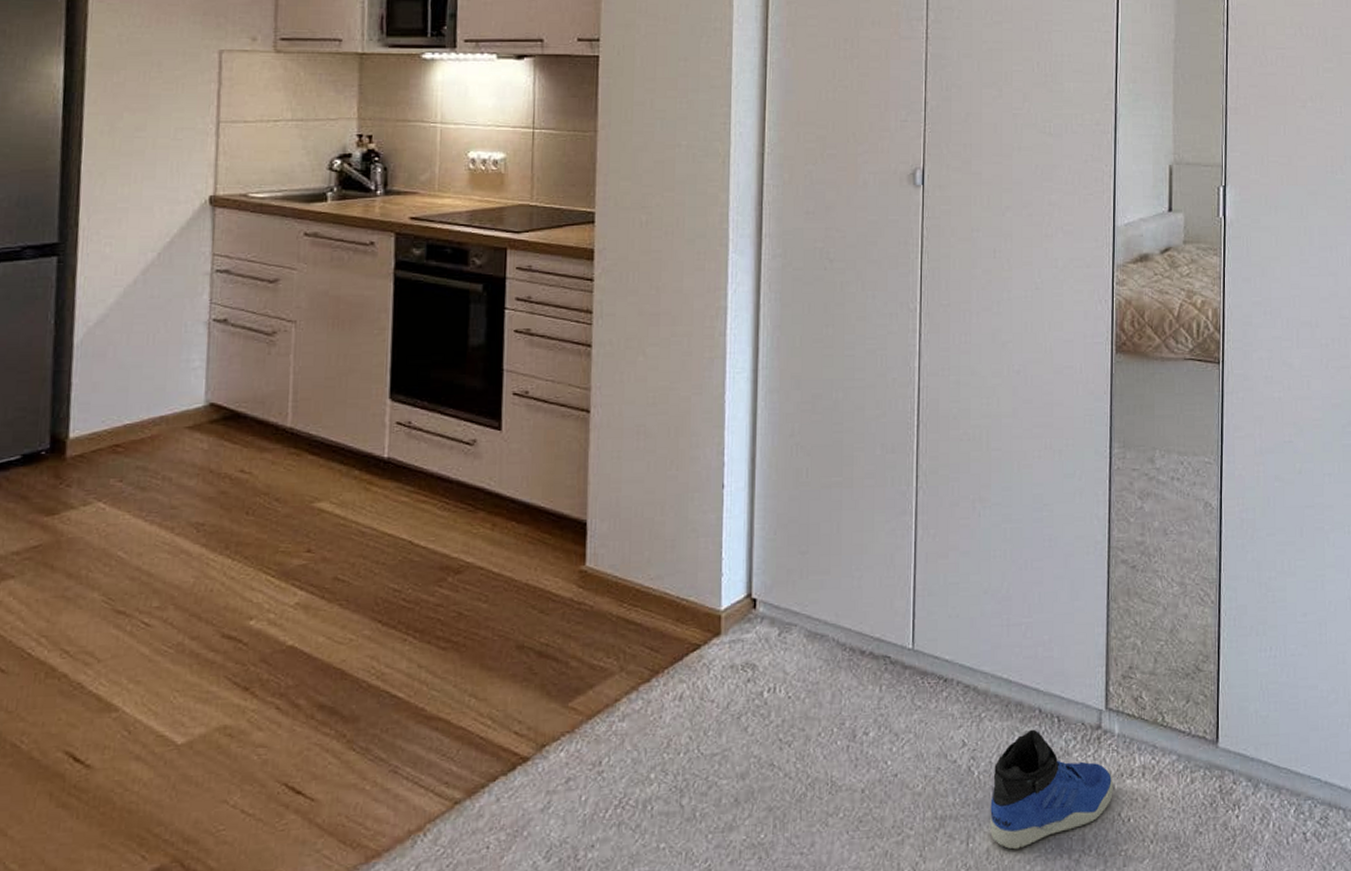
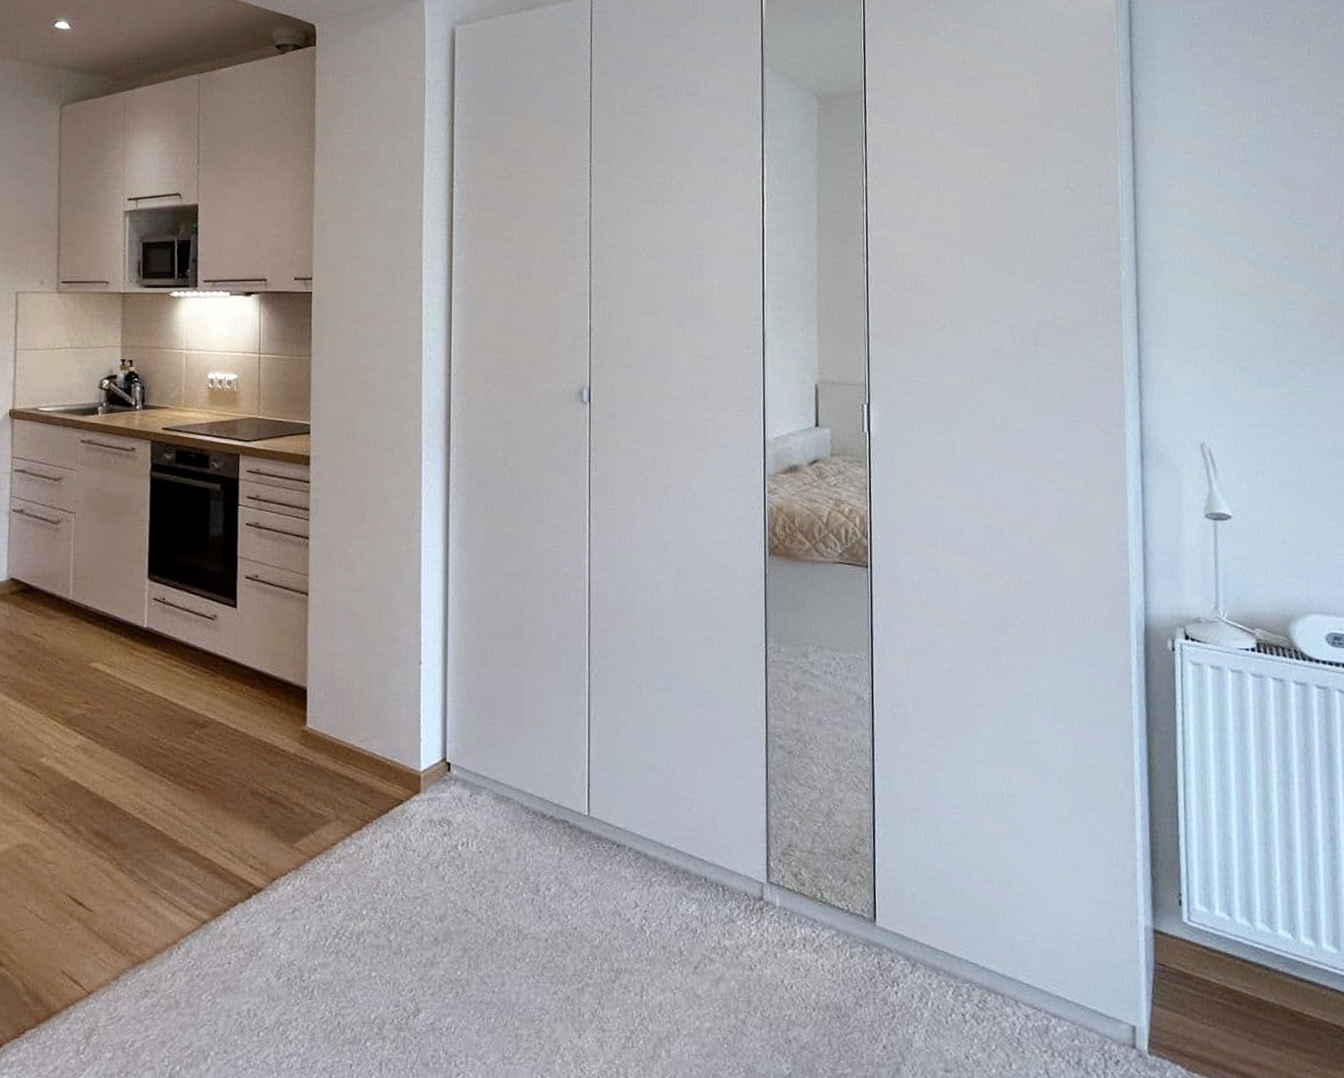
sneaker: present [990,729,1113,850] -> none [661,896,776,1006]

